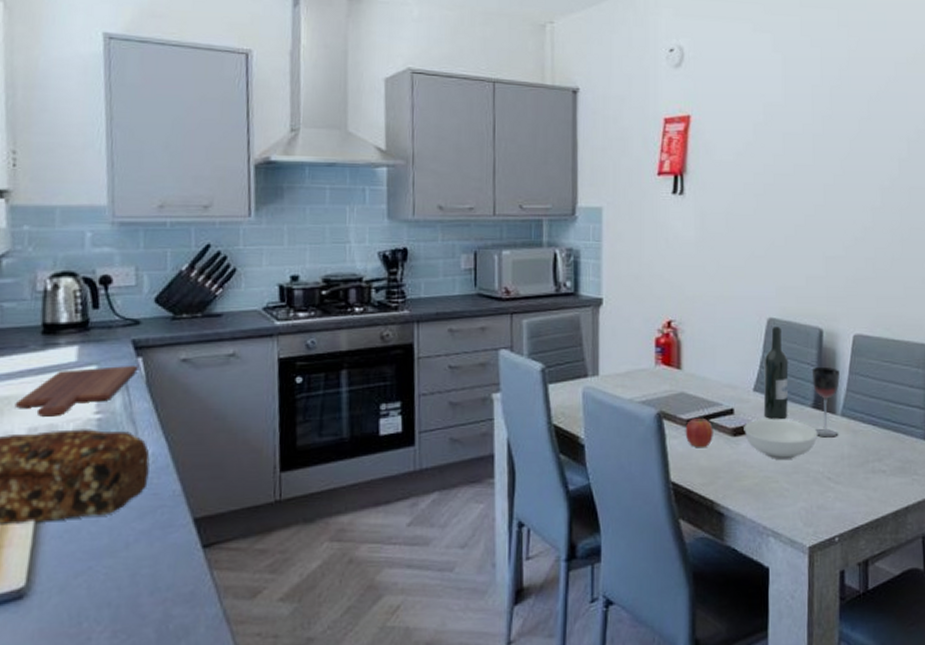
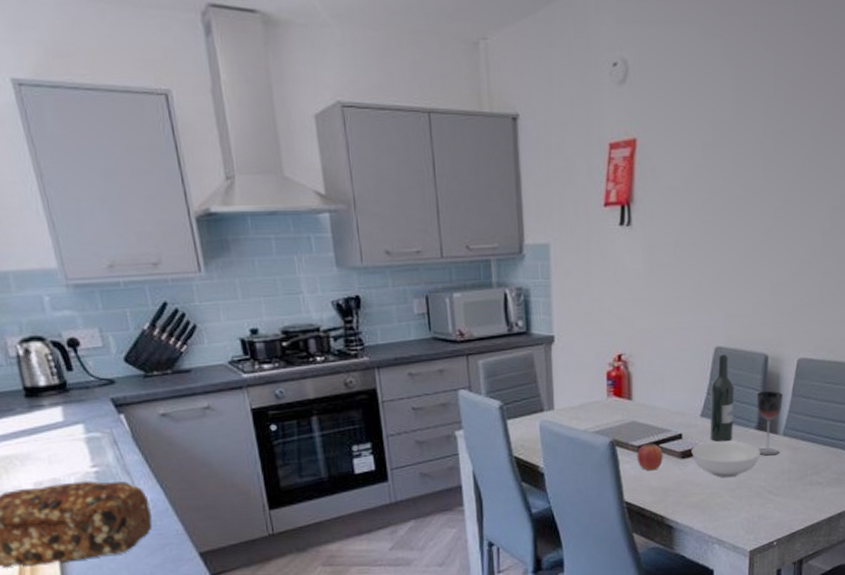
cutting board: present [14,366,138,417] -> none [16,422,122,472]

